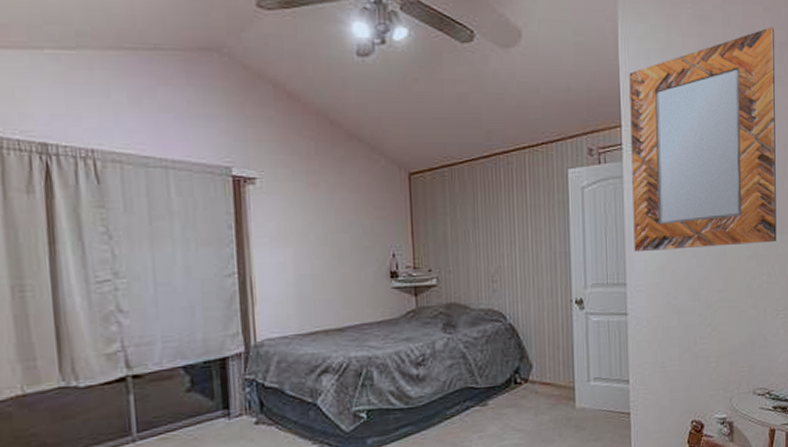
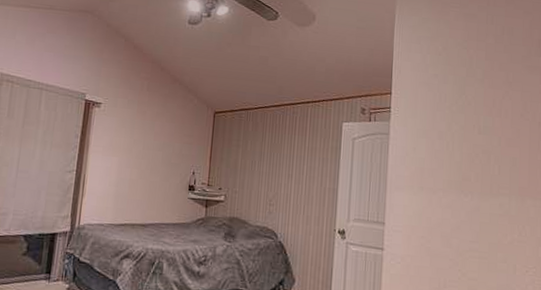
home mirror: present [629,27,777,253] -> none [394,27,534,206]

